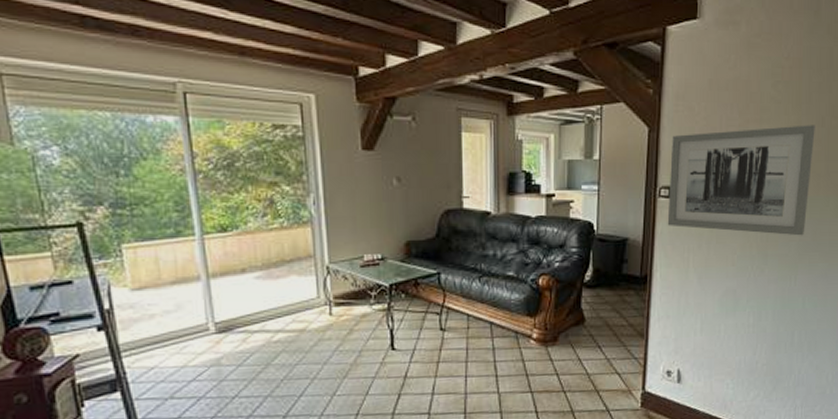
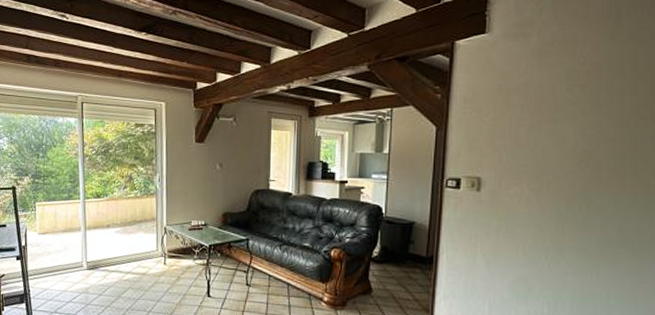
wall art: present [667,125,815,236] -> none [454,125,618,232]

